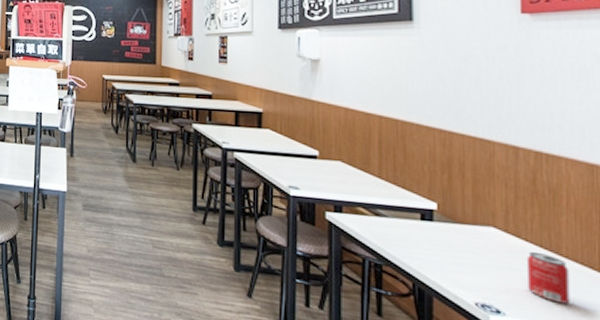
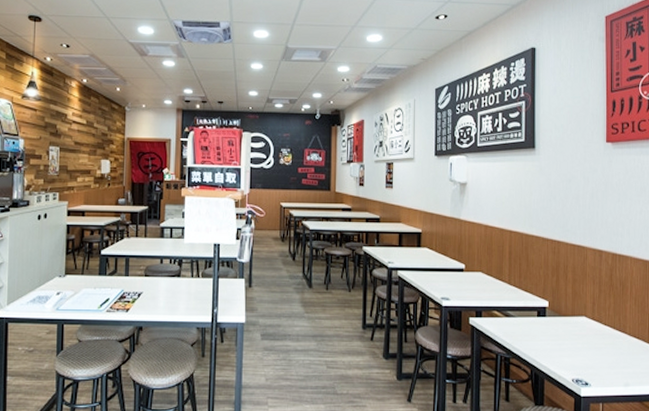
beverage can: present [526,251,570,304] -> none [605,332,631,371]

